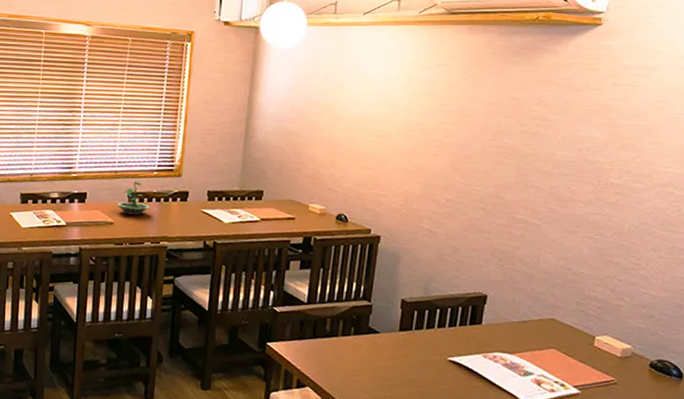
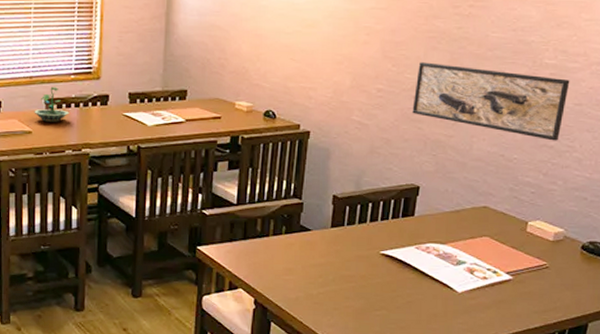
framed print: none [480,175,635,258] -> present [412,62,570,141]

